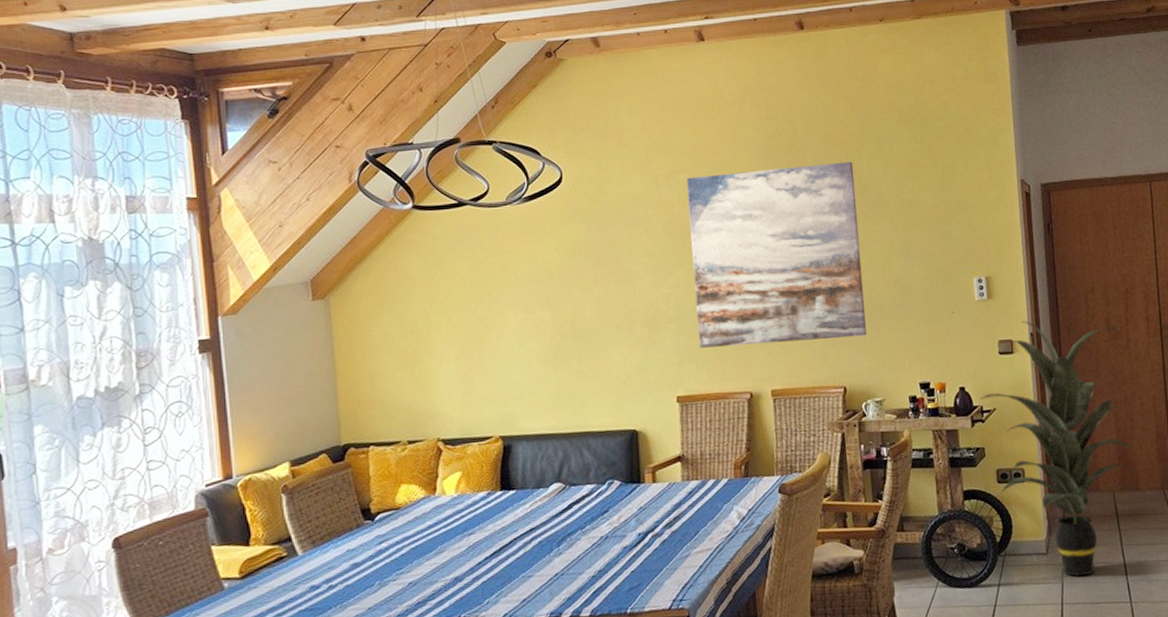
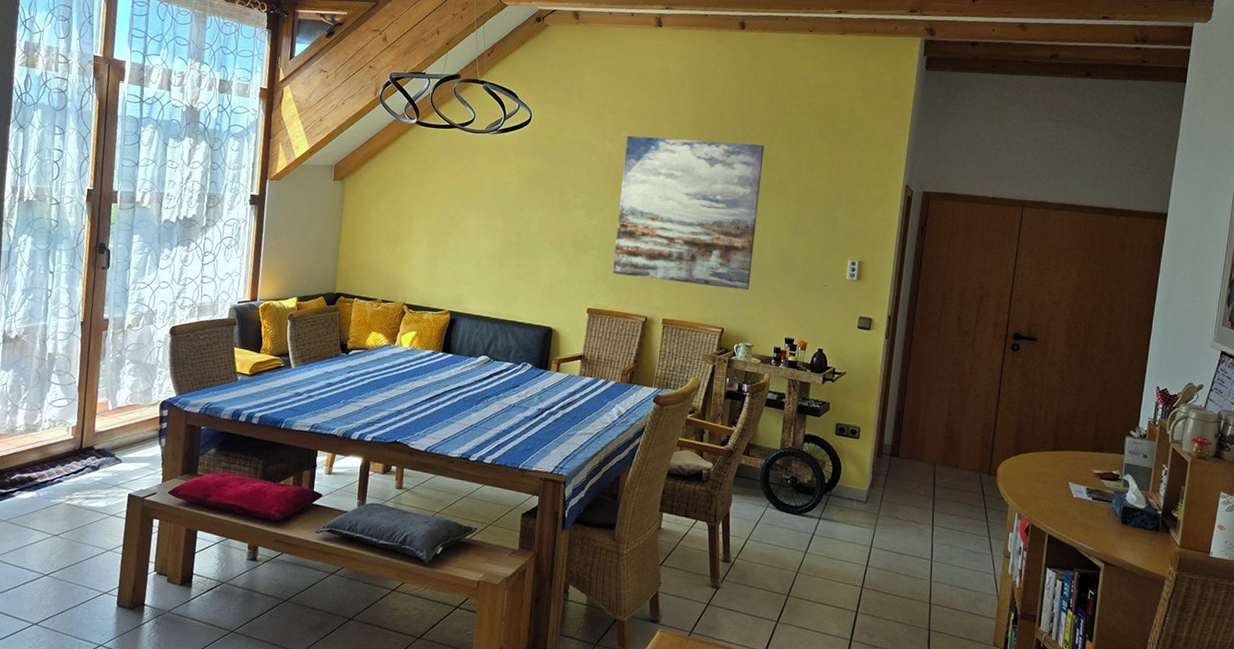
indoor plant: present [980,320,1136,577] -> none [834,304,969,529]

